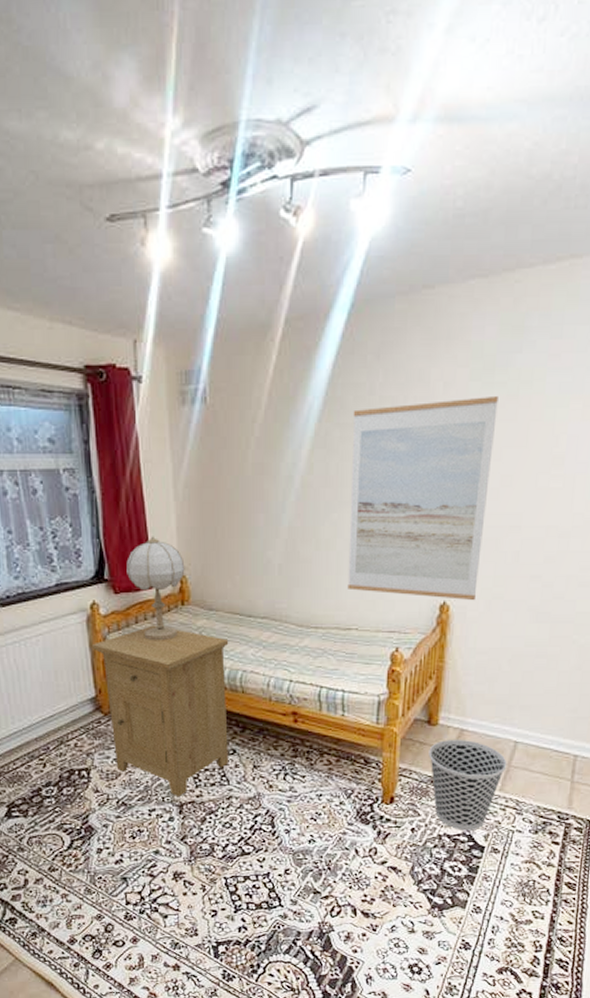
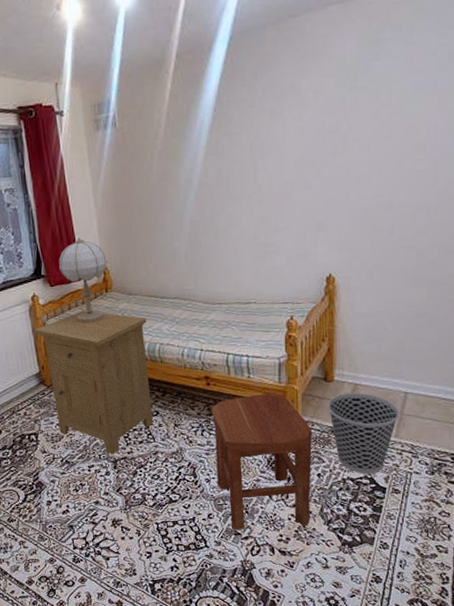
stool: none [297,734,410,889] -> present [211,392,313,531]
wall art: present [347,397,498,601] -> none [238,99,362,272]

